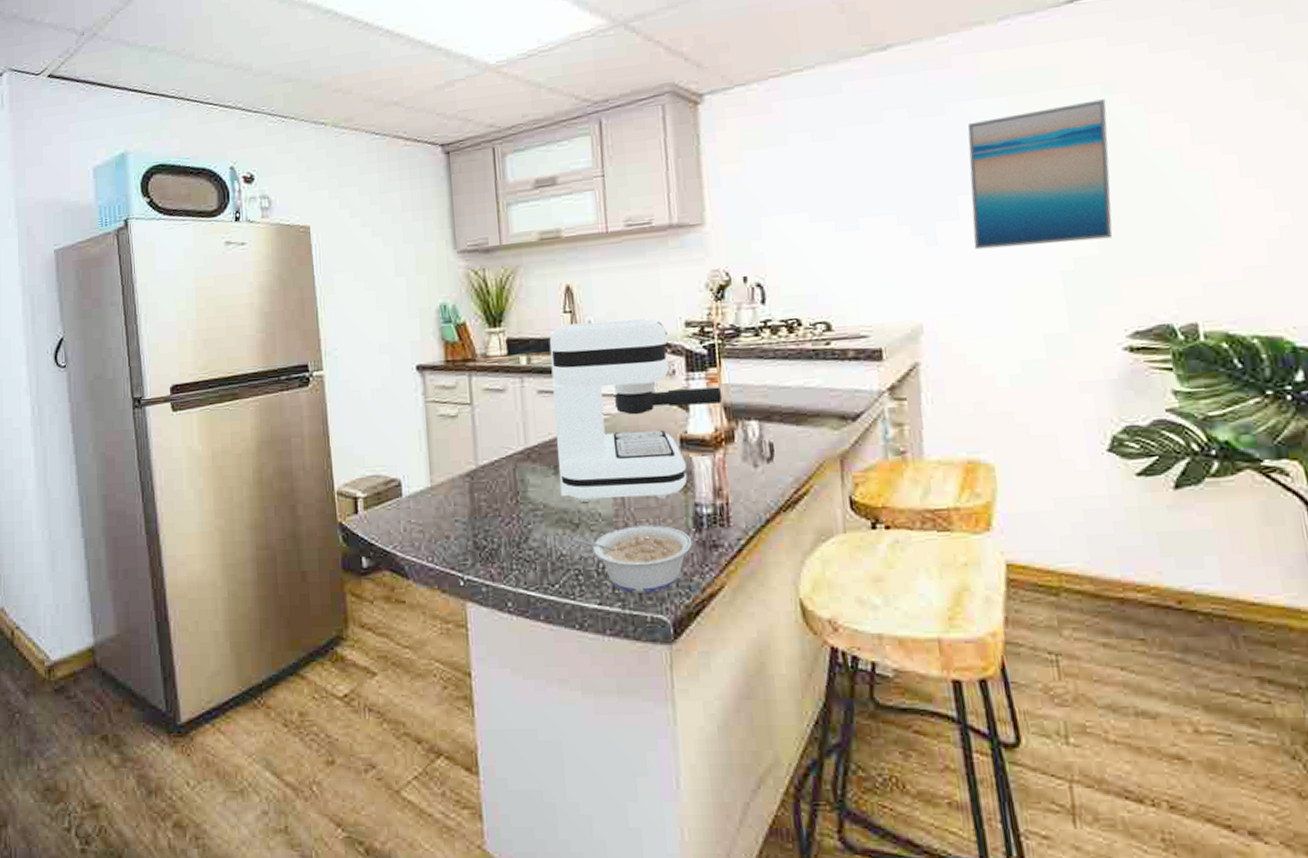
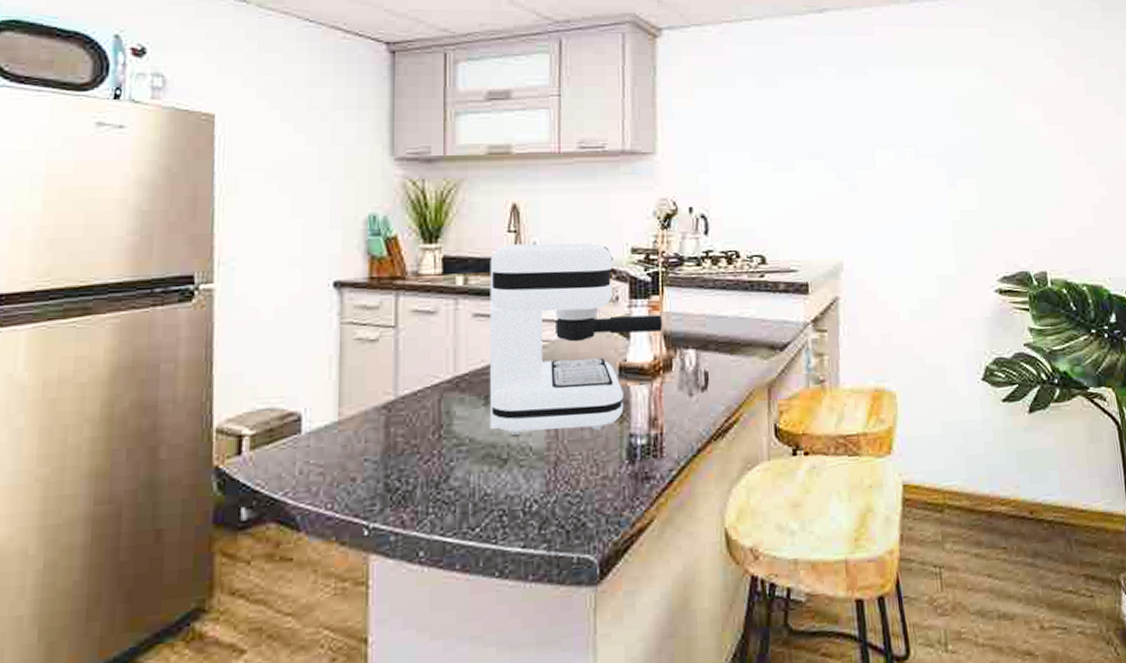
legume: present [573,525,693,594] -> none [499,457,625,533]
wall art: present [967,99,1113,250] -> none [884,79,989,197]

